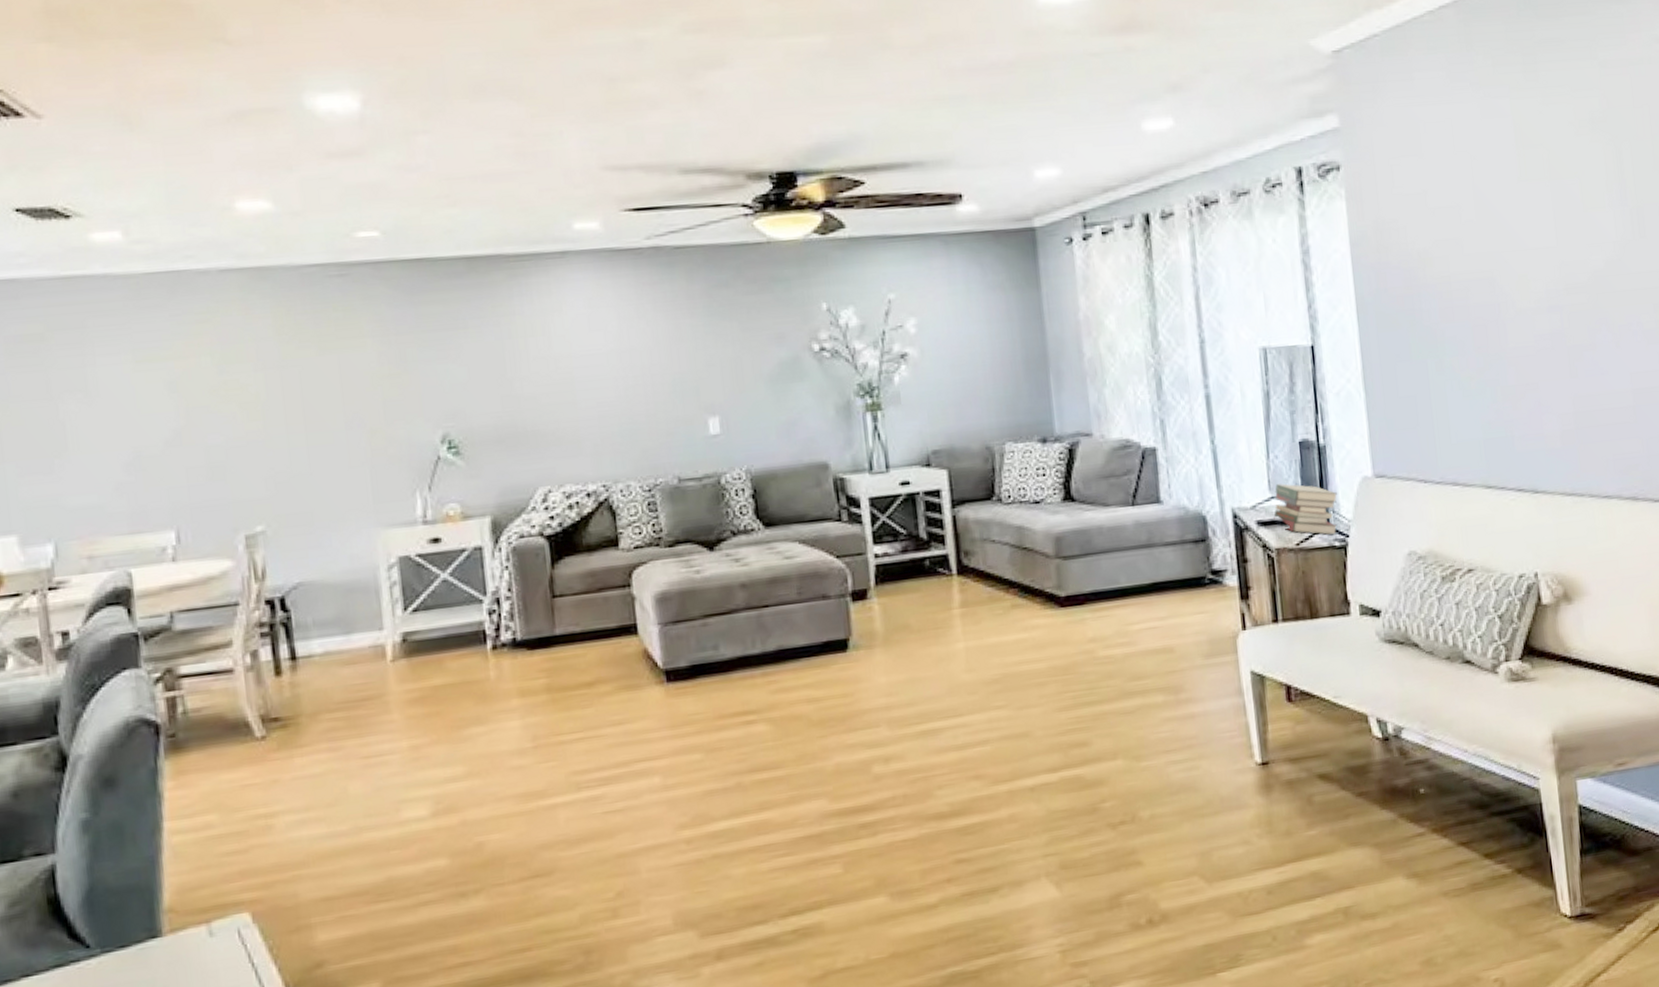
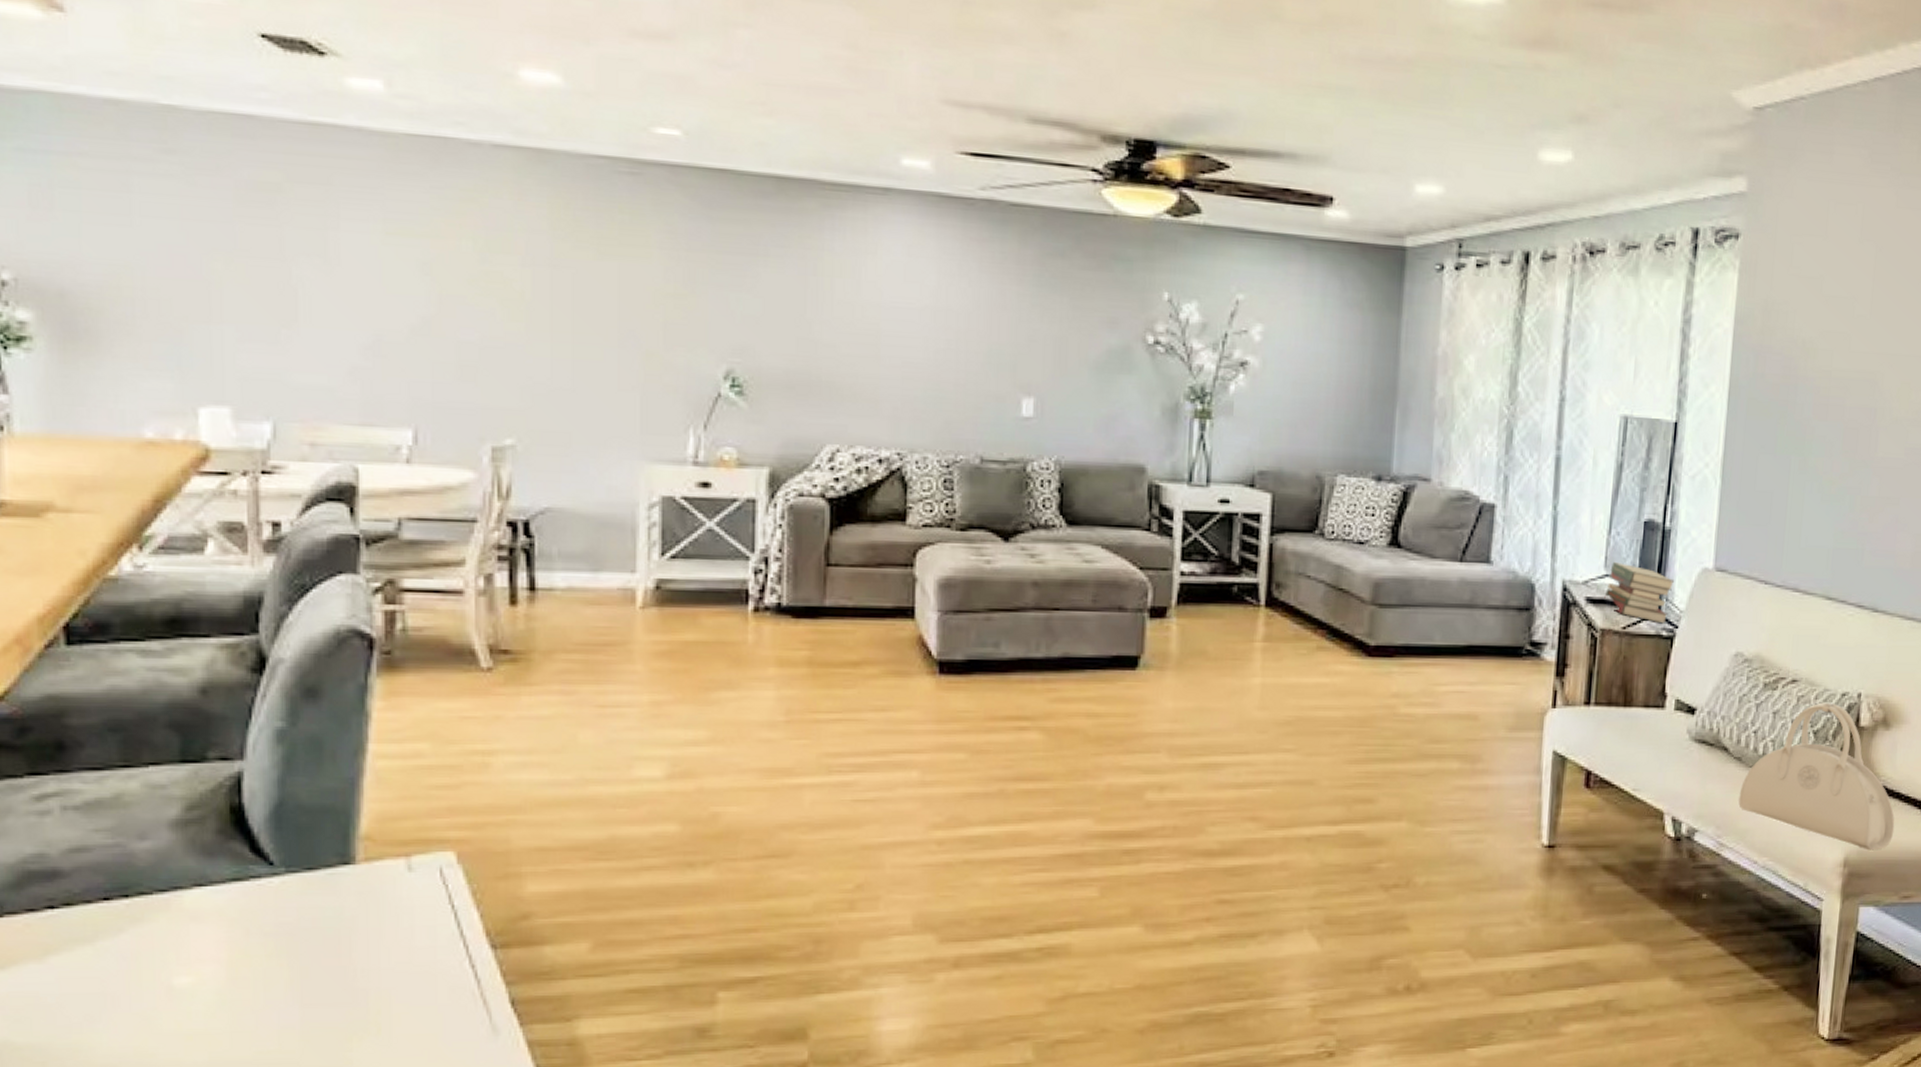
handbag: none [1437,585,1596,724] -> present [1738,702,1895,851]

